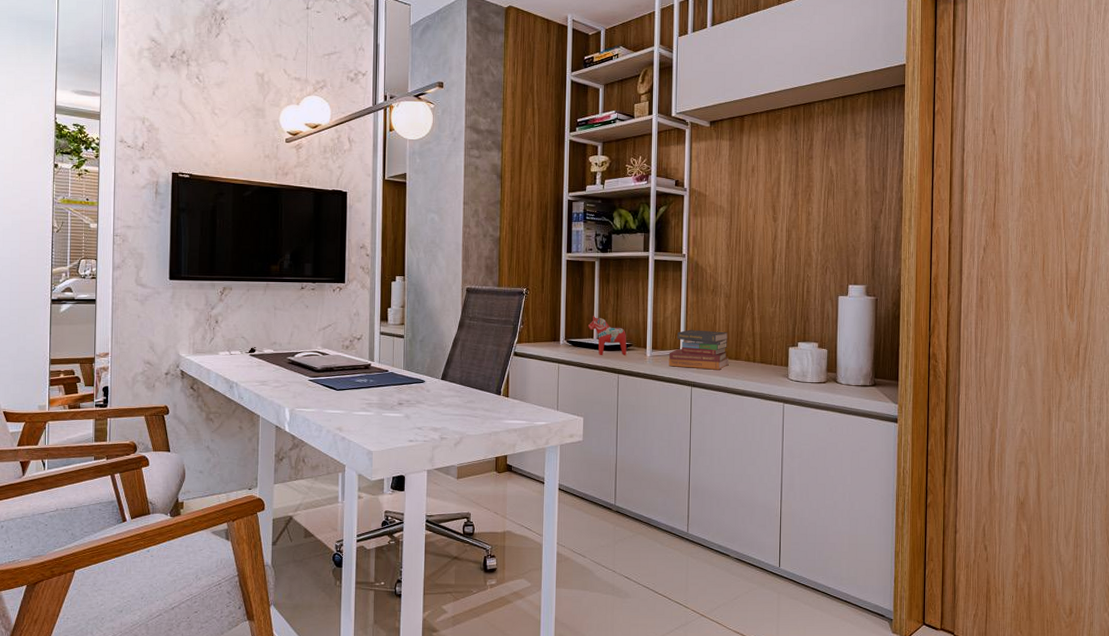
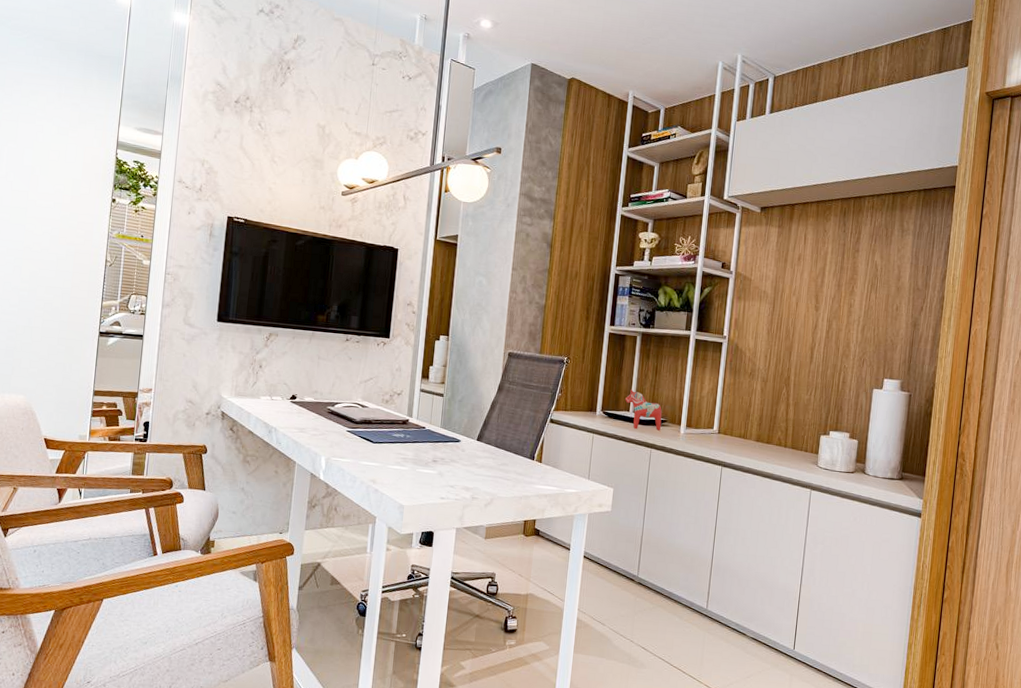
books: present [668,329,729,370] -> none [701,410,762,452]

